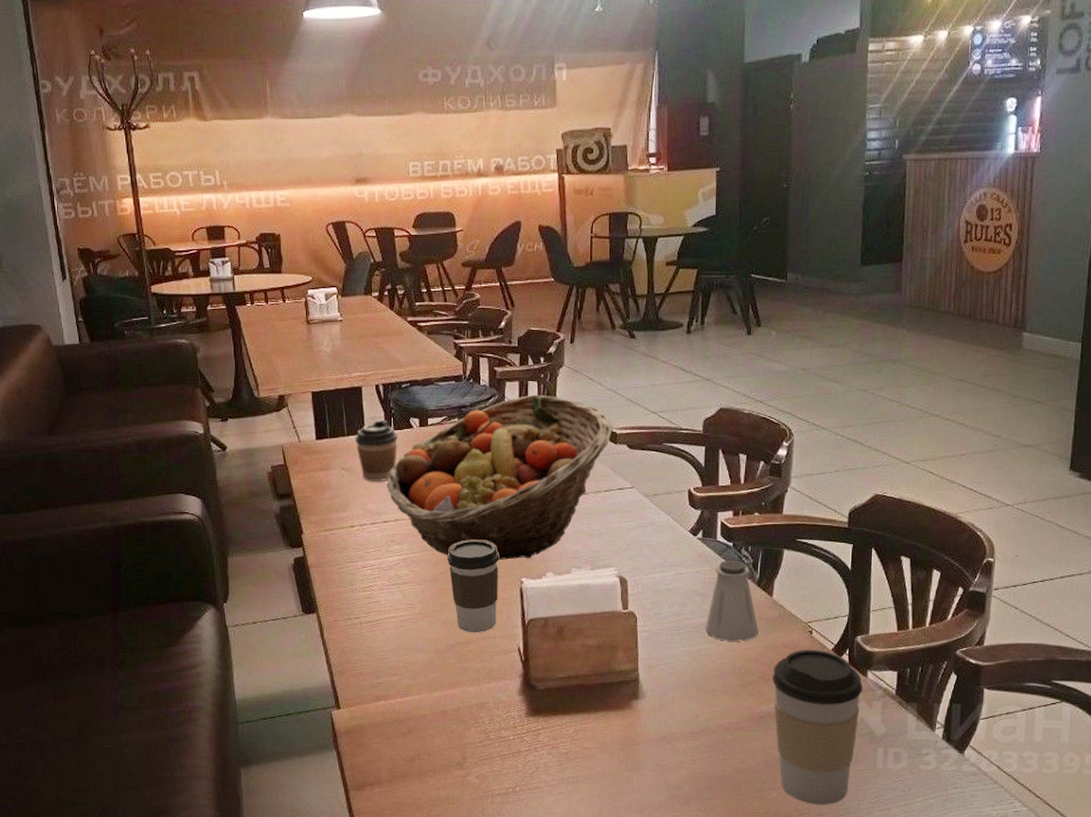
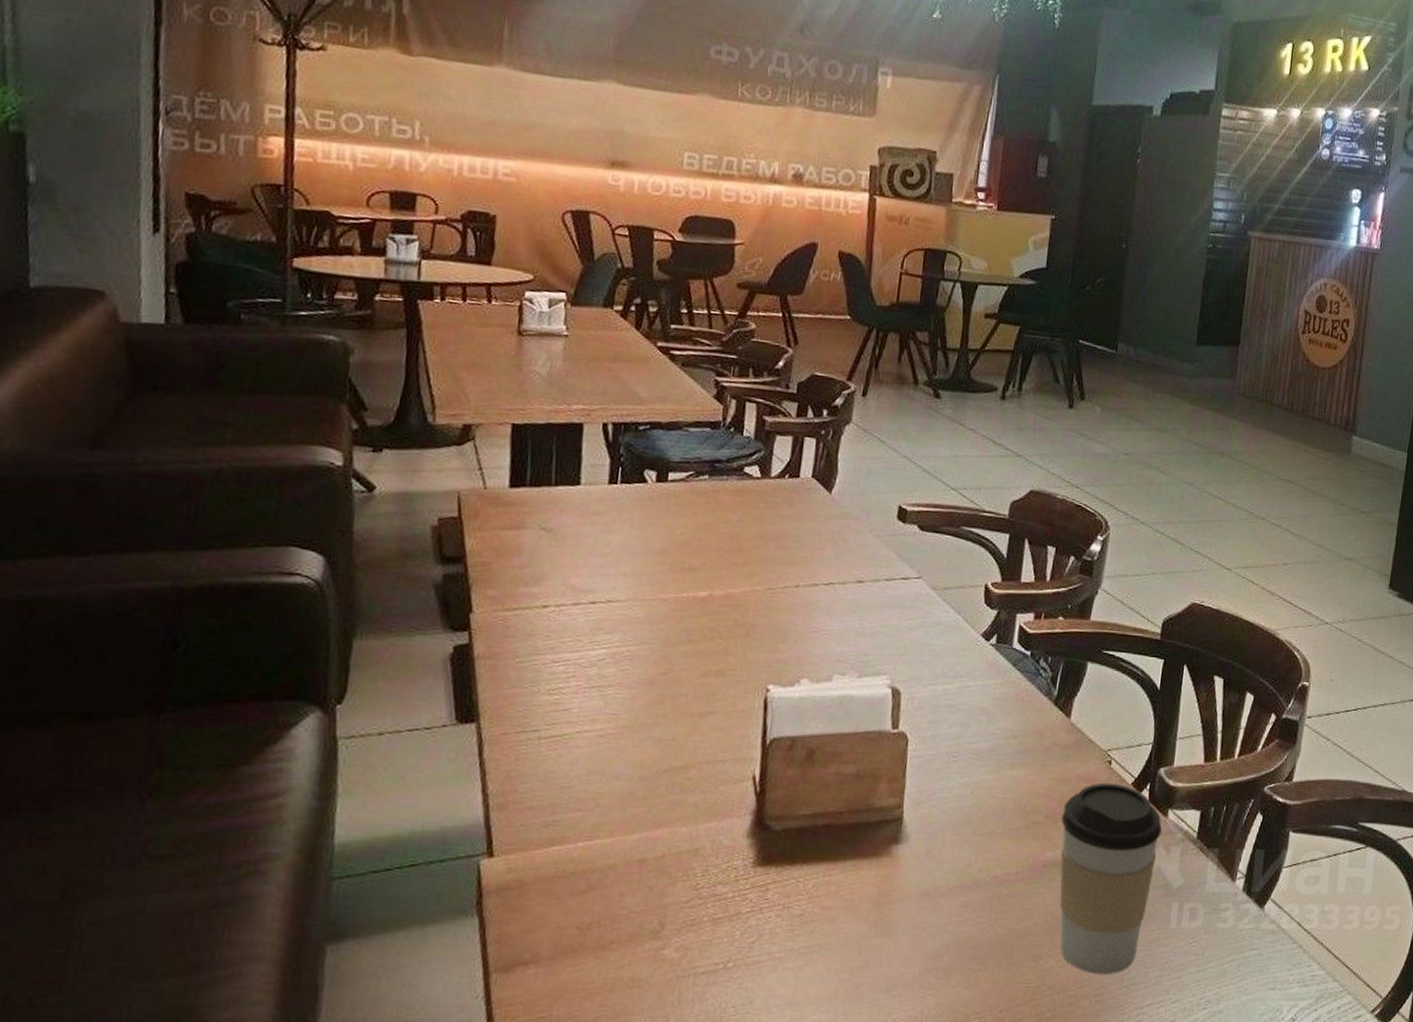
coffee cup: present [354,419,397,482] -> none [564,468,625,550]
fruit basket: present [387,394,613,560] -> none [601,454,904,660]
coffee cup: present [447,539,500,633] -> none [671,632,743,755]
saltshaker: present [705,559,759,642] -> none [989,671,1051,772]

